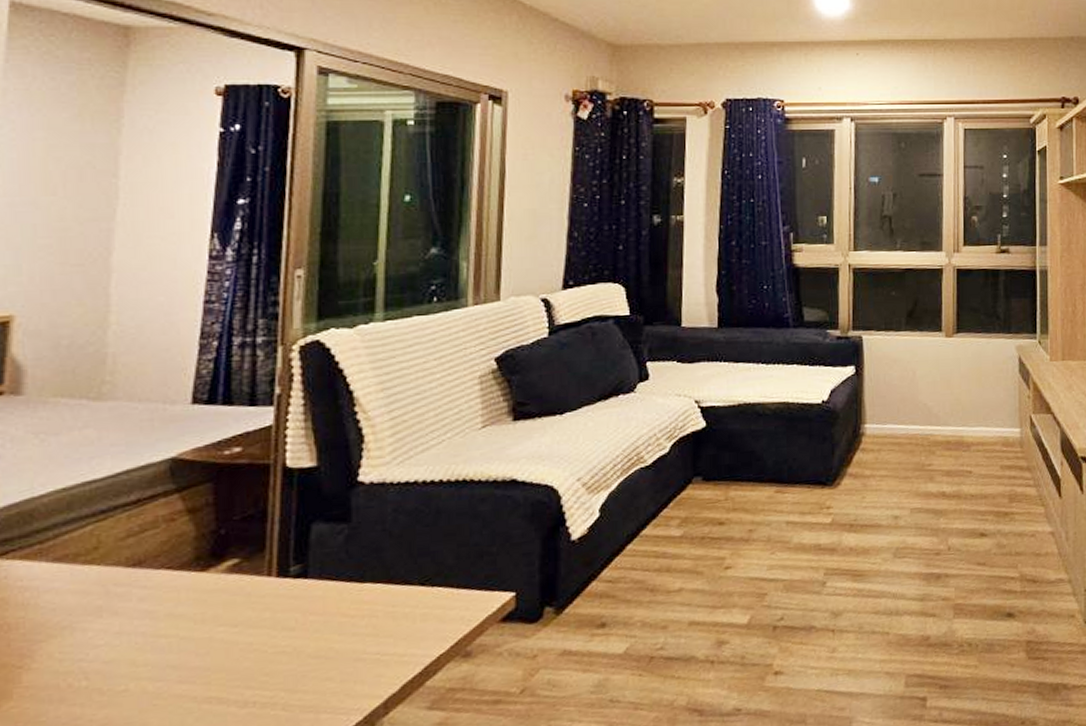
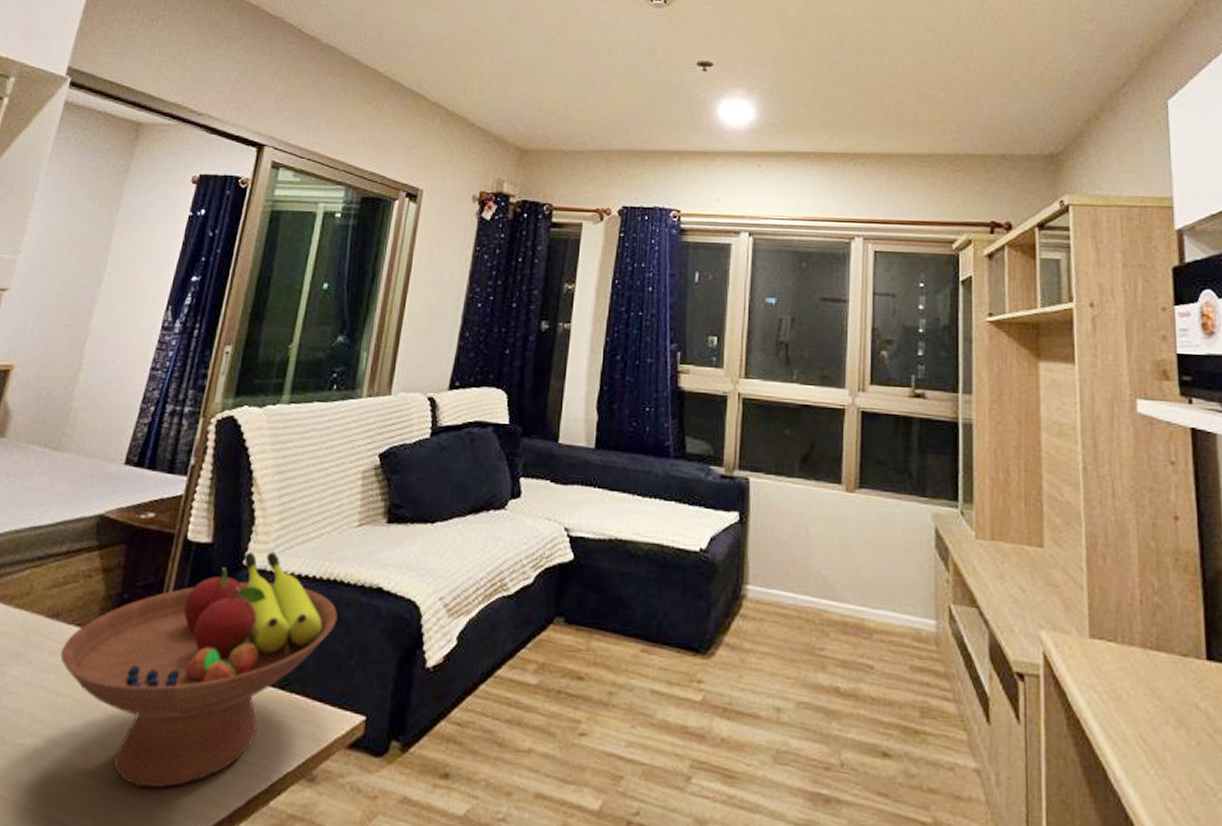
fruit bowl: none [153,464,472,700] -> present [60,551,338,788]

